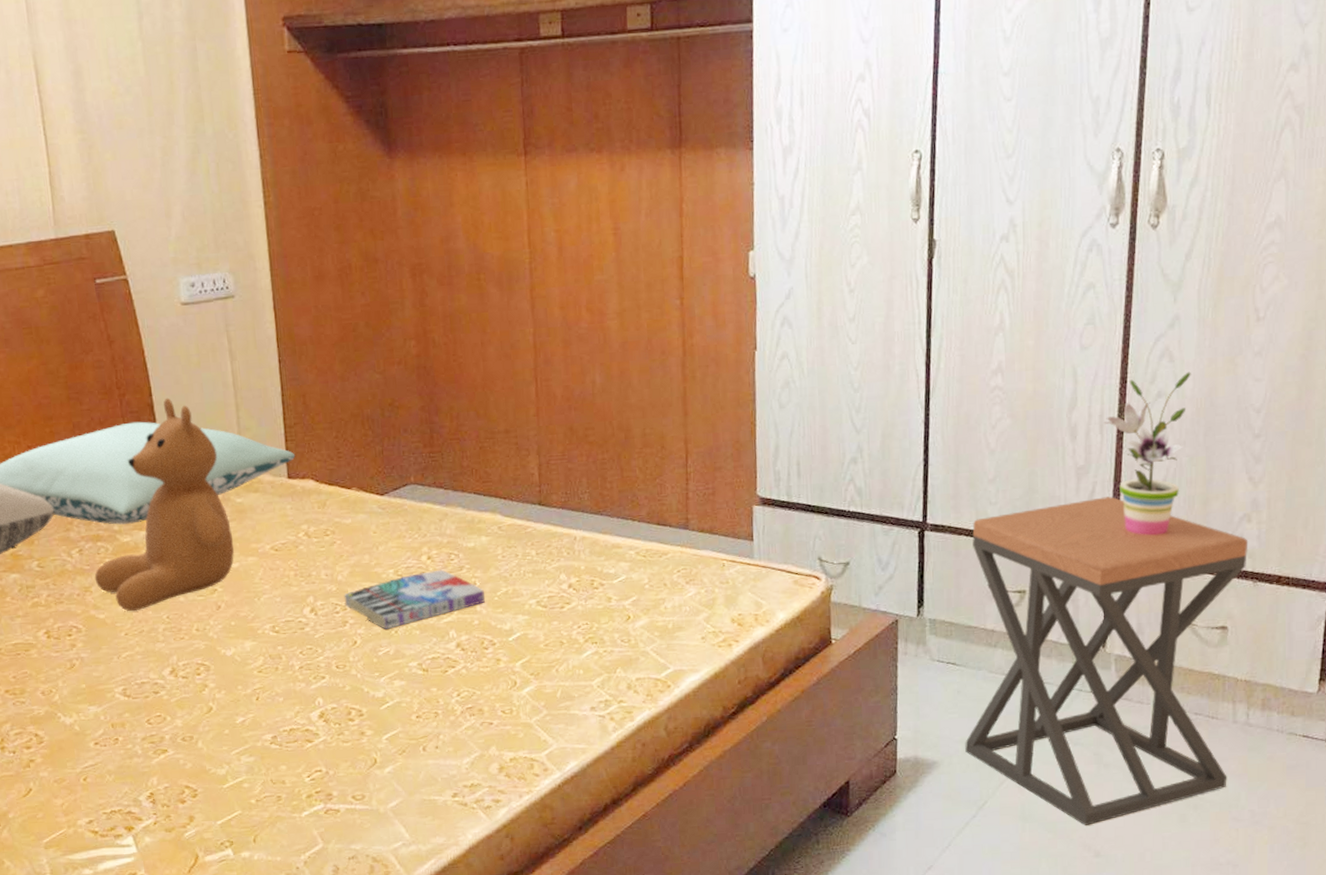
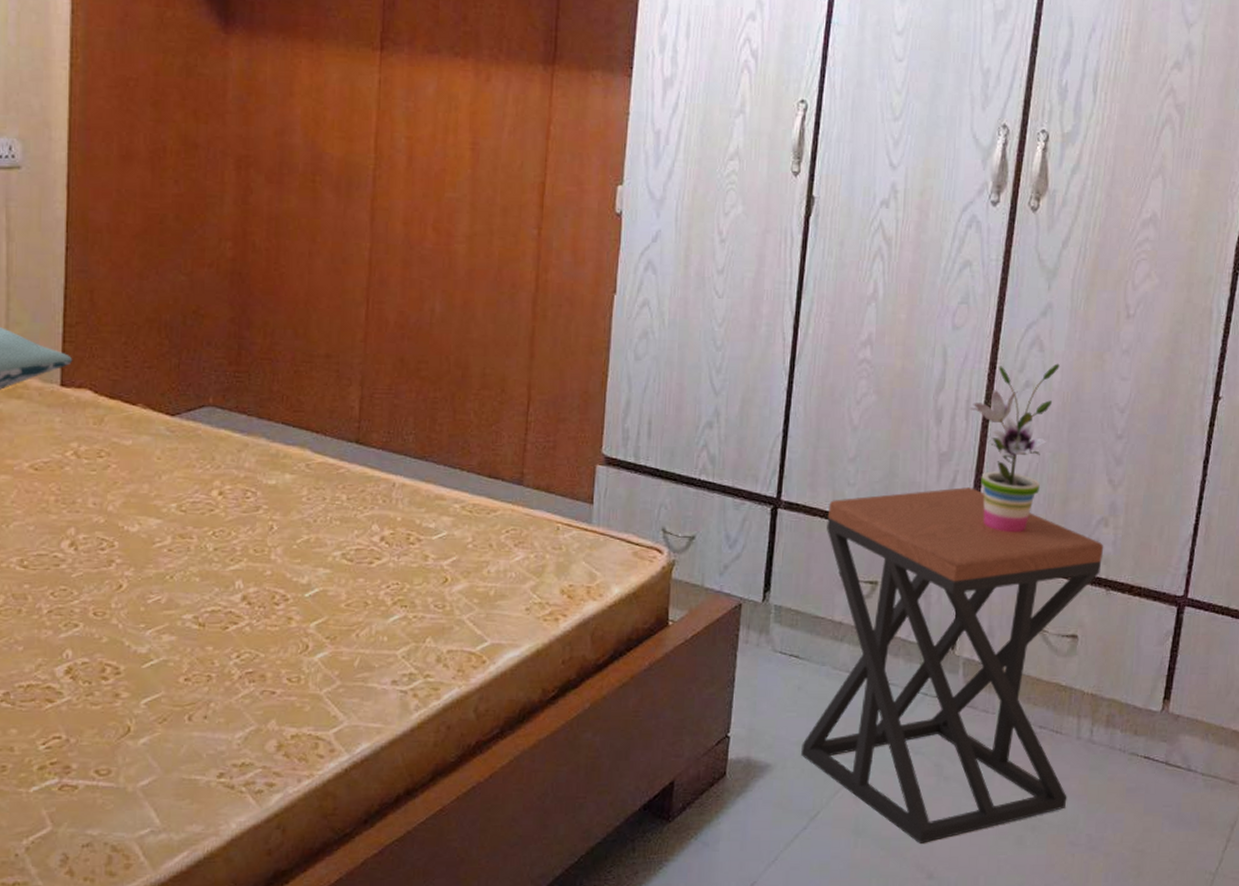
book: present [344,569,486,629] -> none [113,508,283,573]

